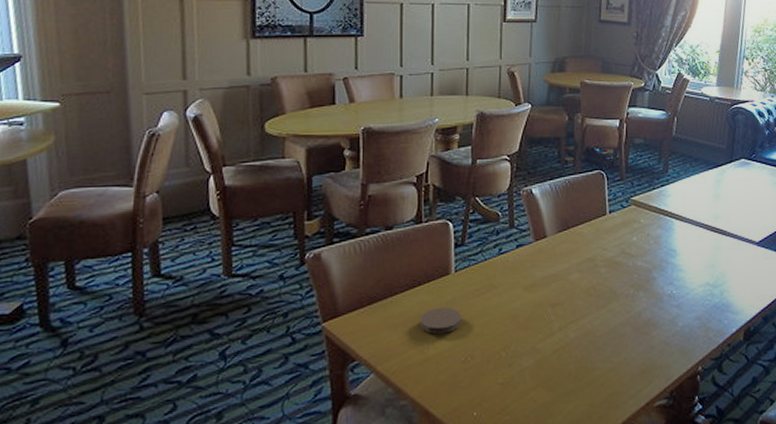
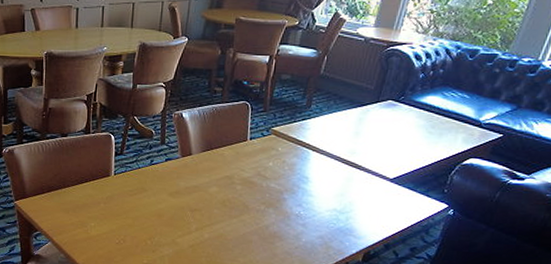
coaster: present [420,307,461,335] -> none [86,200,118,221]

